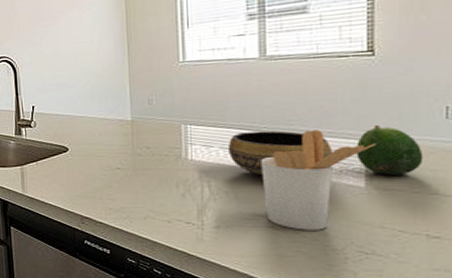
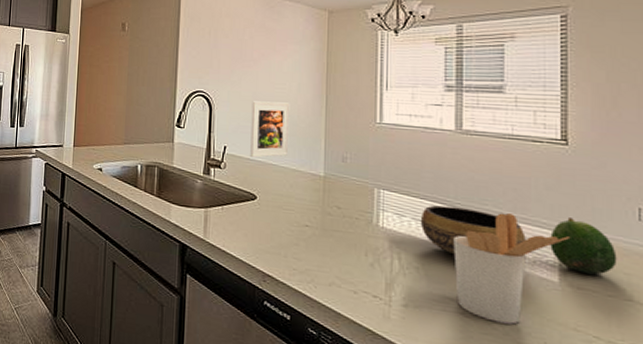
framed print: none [55,55,94,112] -> present [250,101,290,158]

